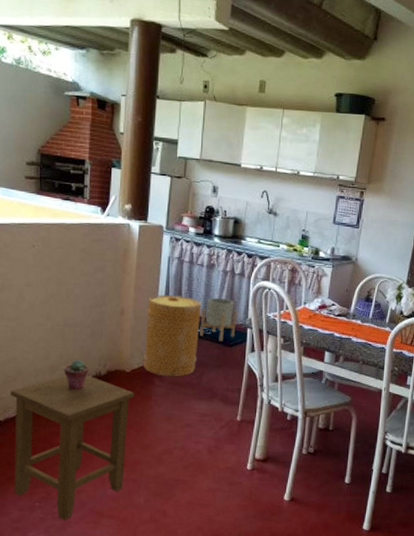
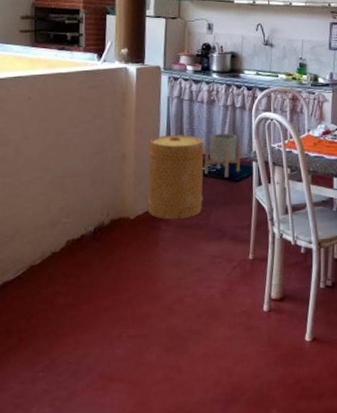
stool: present [10,375,135,520] -> none [9,226,141,390]
potted succulent: present [64,359,89,390] -> none [65,211,91,244]

